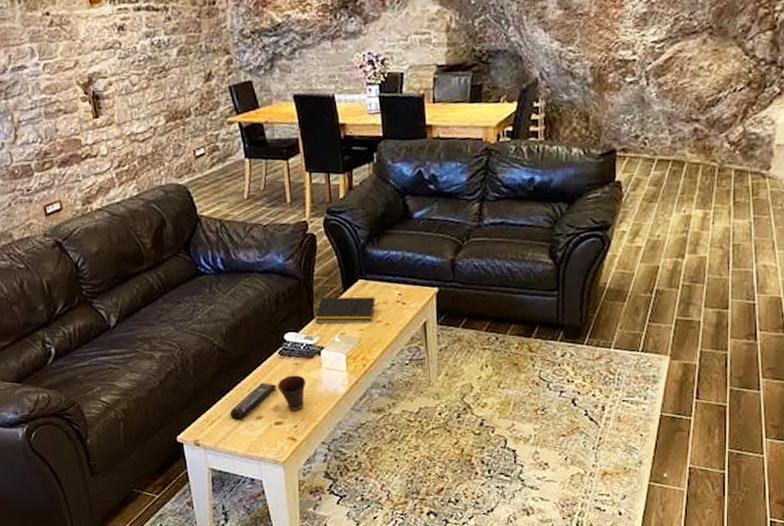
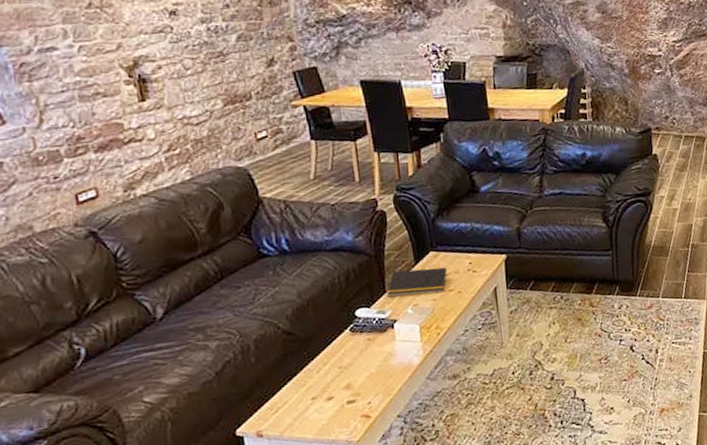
remote control: present [229,382,277,421] -> none [297,361,348,405]
cup: present [277,375,307,411] -> none [348,350,380,388]

